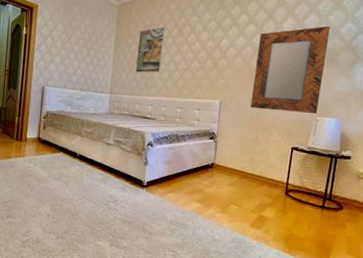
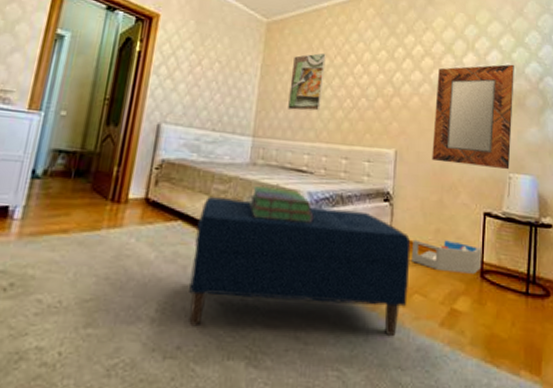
bench: none [71,137,230,232] -> present [189,197,411,336]
stack of books: none [108,129,156,155] -> present [248,186,314,223]
storage bin: none [230,166,288,192] -> present [412,239,482,274]

